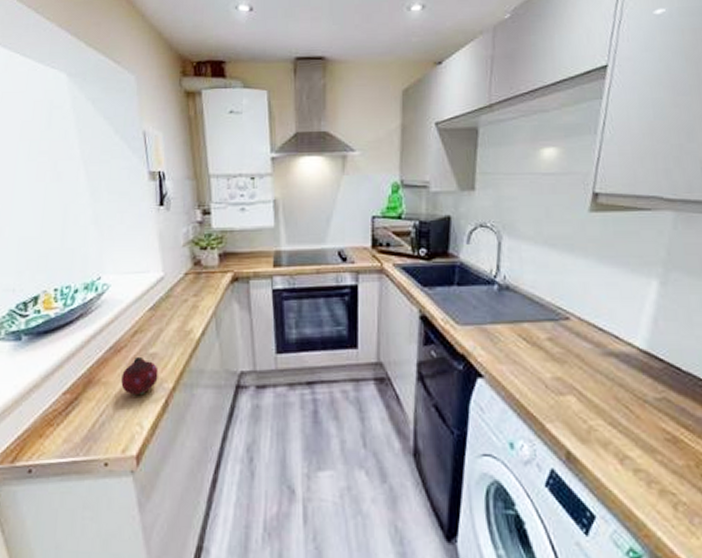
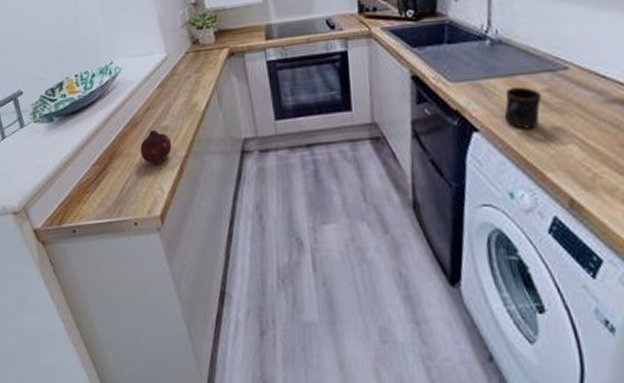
mug: none [508,334,544,377] -> present [504,86,542,129]

